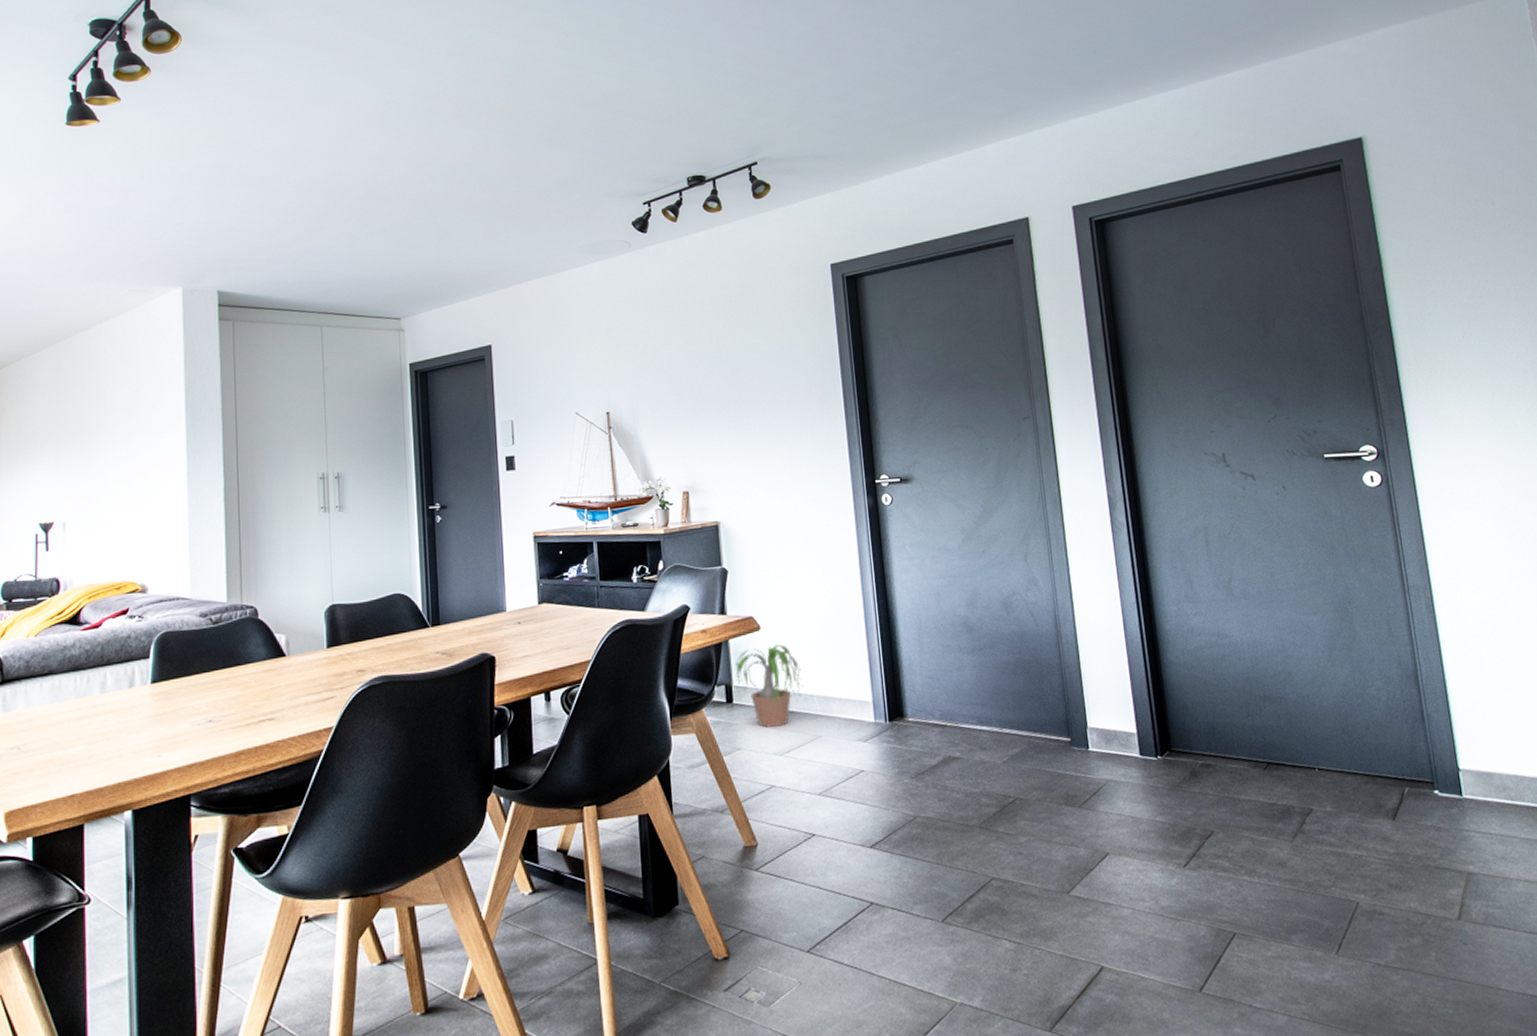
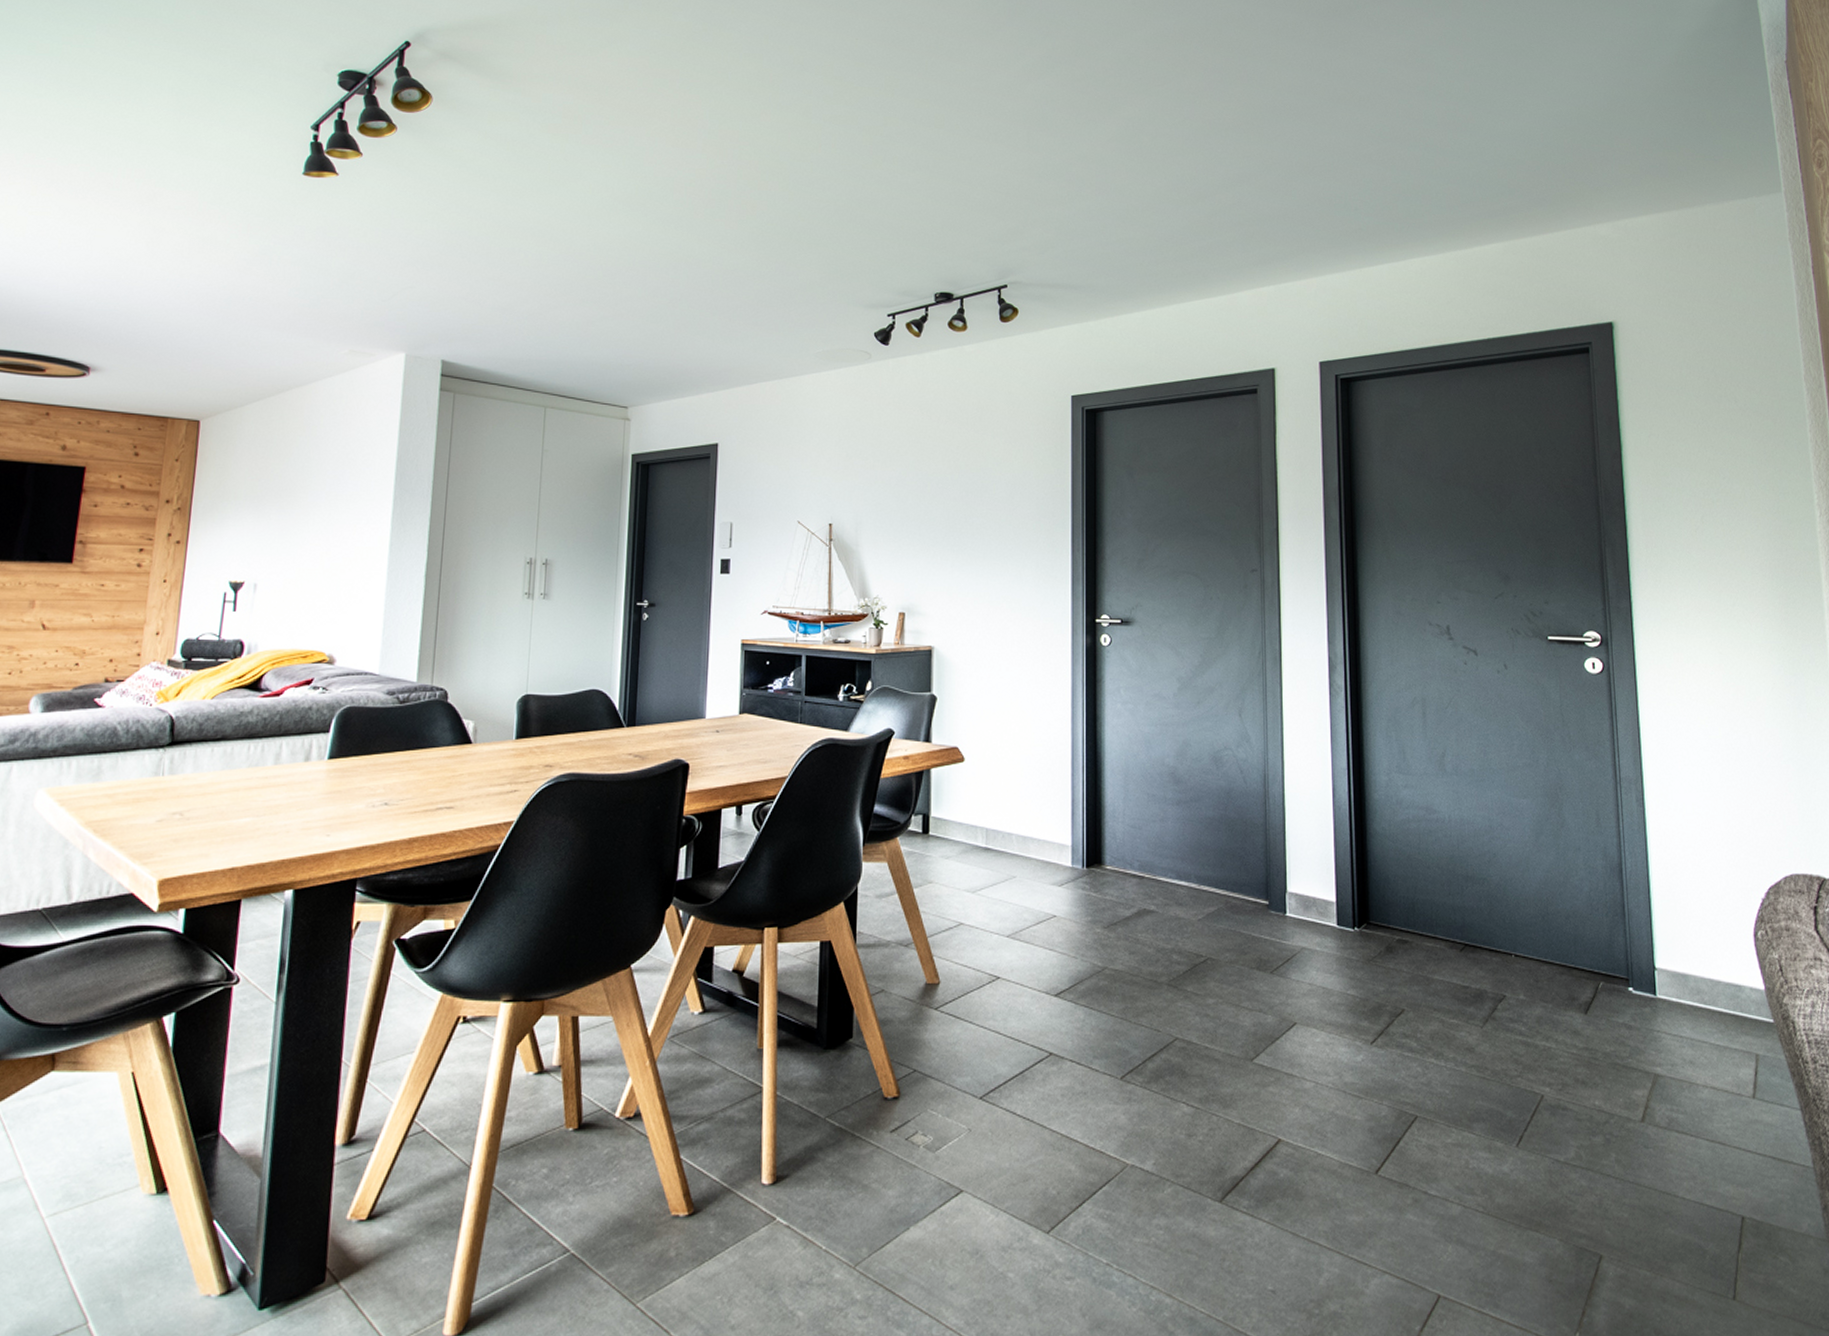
potted plant: present [724,644,803,728] -> none [922,778,1003,862]

